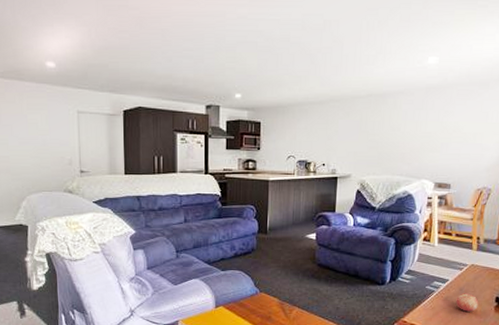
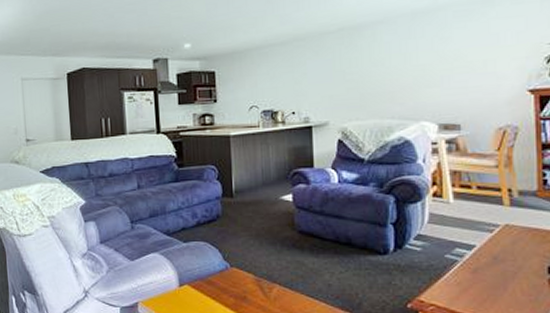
fruit: present [456,293,479,312] -> none [490,263,524,287]

